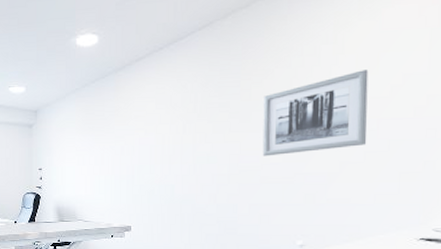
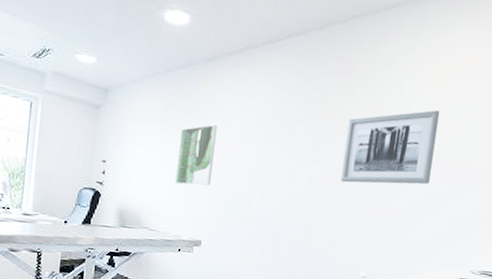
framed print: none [101,124,133,180] -> present [175,125,217,186]

